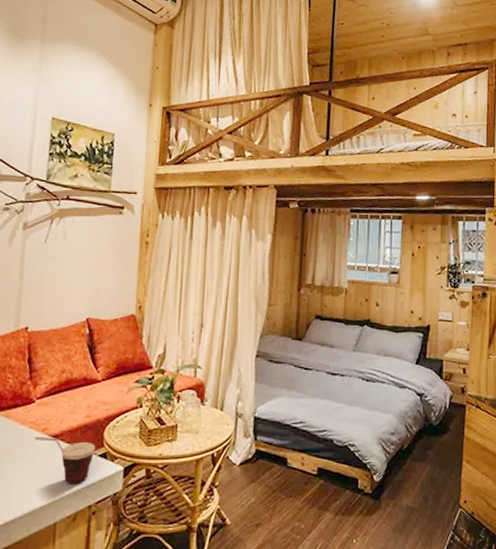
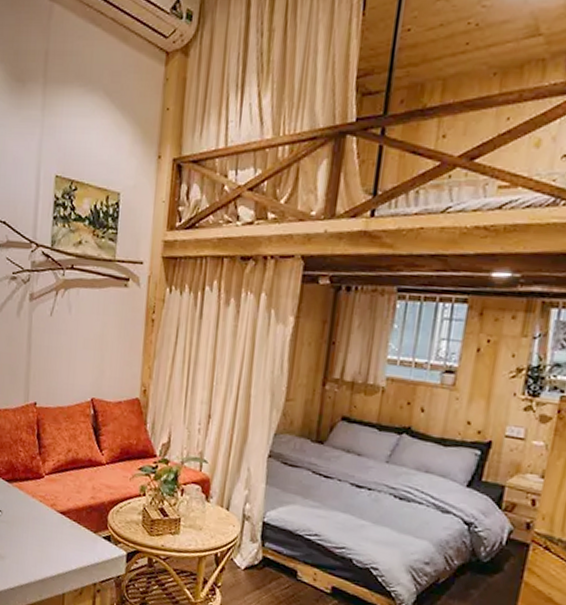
cup: present [35,437,96,485] -> none [45,511,100,561]

